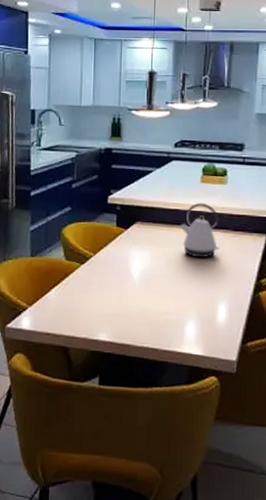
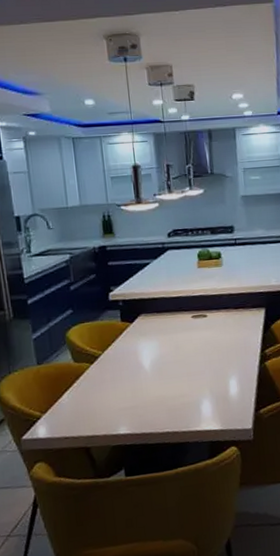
kettle: present [180,202,220,258] -> none [183,286,224,340]

